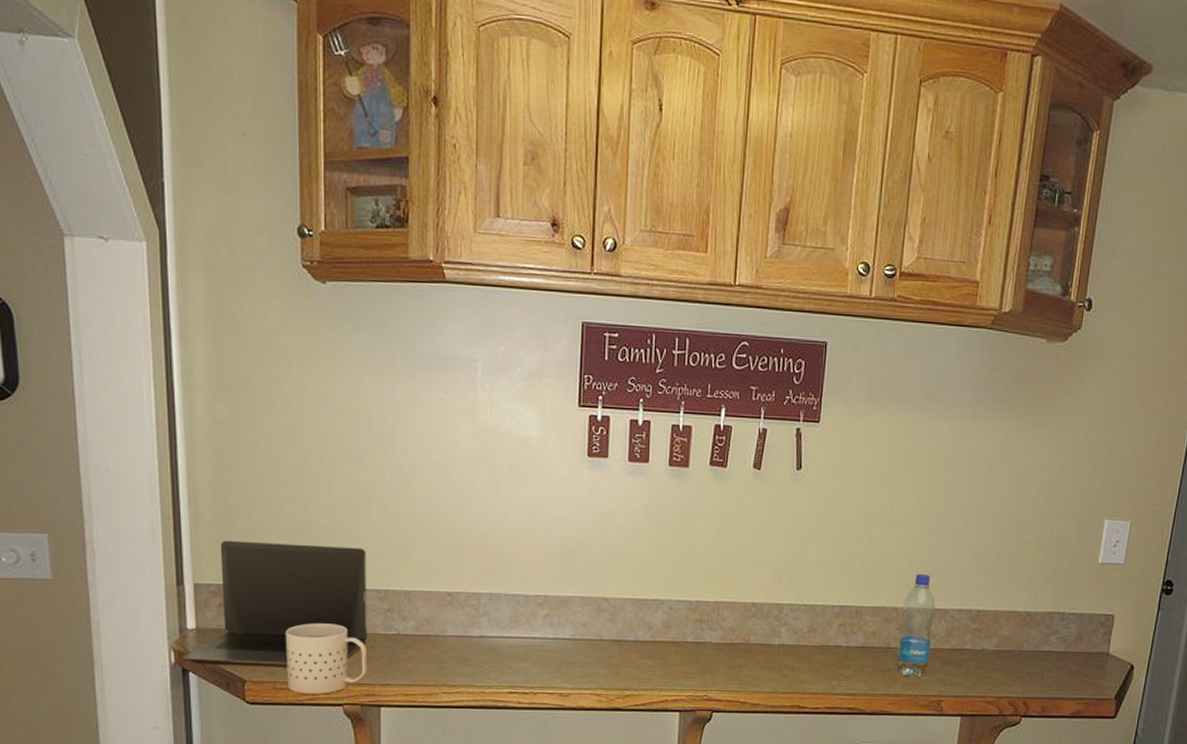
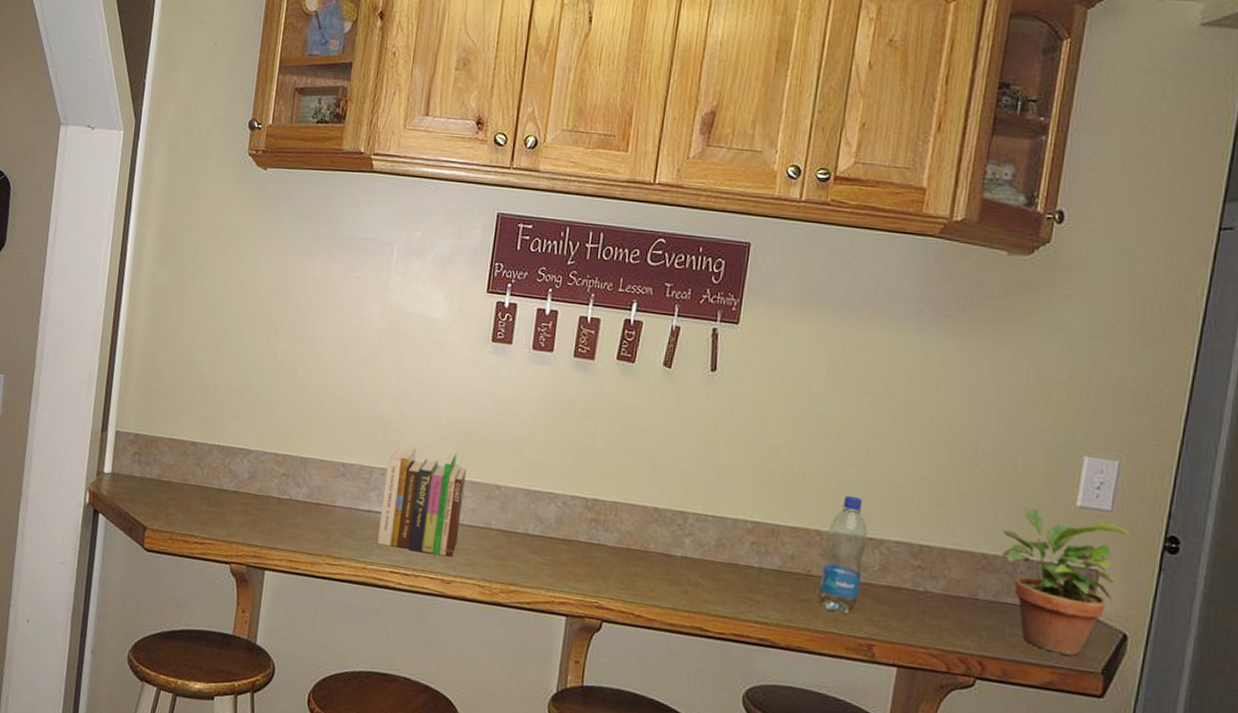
laptop computer: present [183,540,368,668] -> none [96,393,271,520]
mug: present [285,623,368,694] -> none [183,479,261,551]
books: none [493,569,574,671] -> present [377,446,466,557]
potted plant: none [1042,569,1138,687] -> present [1002,507,1130,656]

